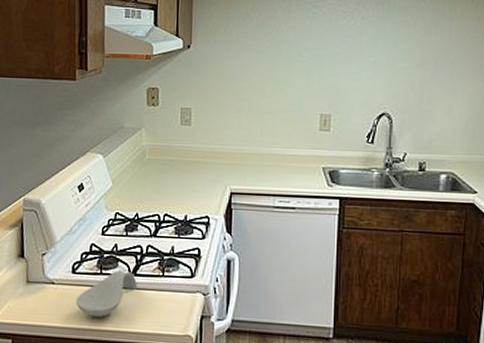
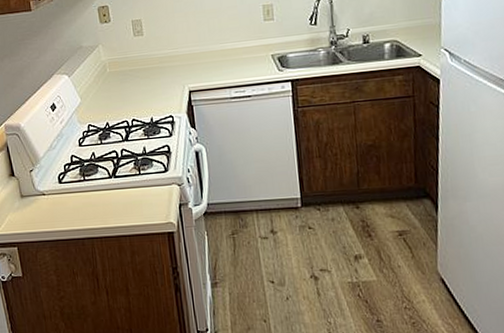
spoon rest: present [76,270,138,317] -> none [66,174,119,218]

